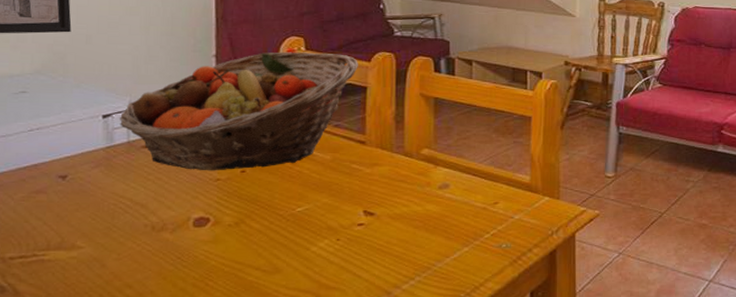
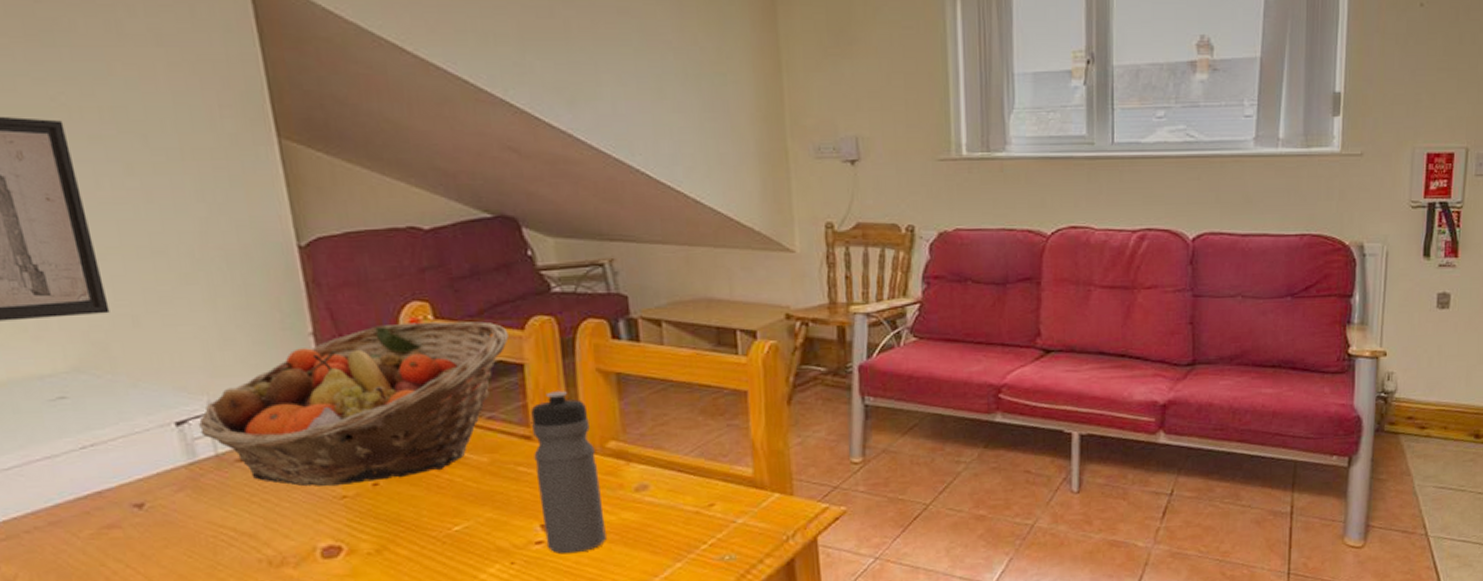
water bottle: none [365,109,413,235] -> present [531,391,606,554]

